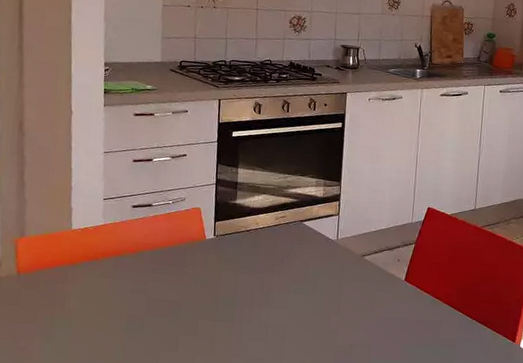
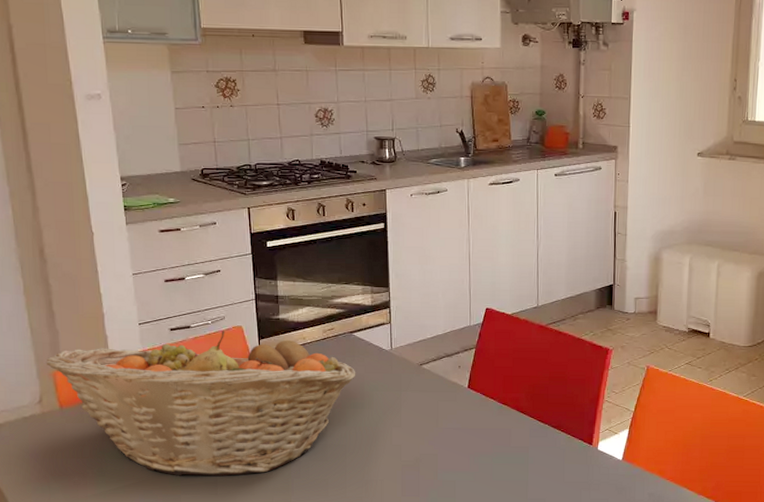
fruit basket: none [10,211,302,350] -> present [46,330,356,476]

